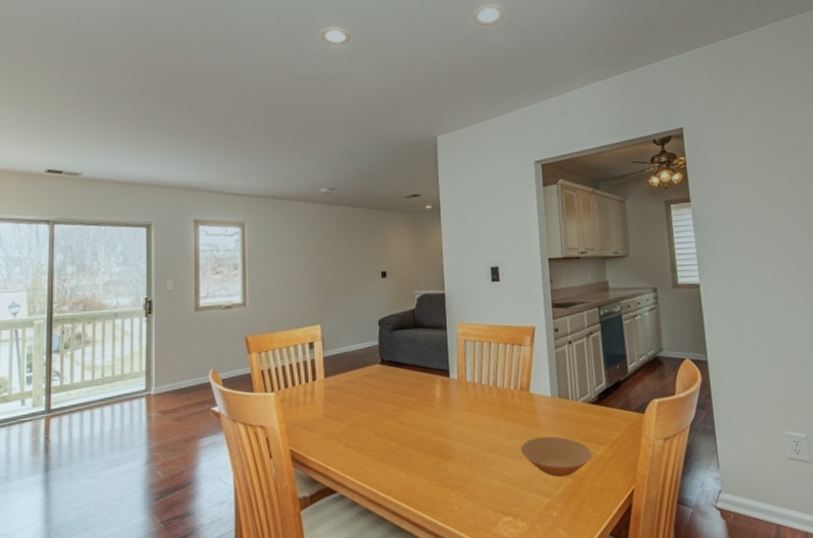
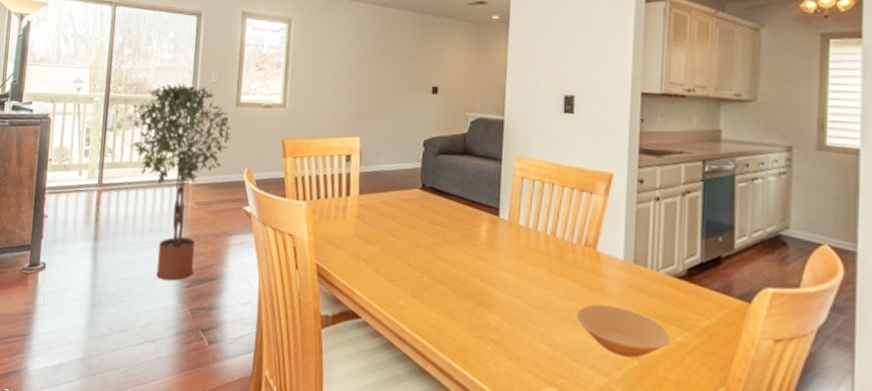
potted tree: none [81,294,192,498] -> present [130,83,232,281]

